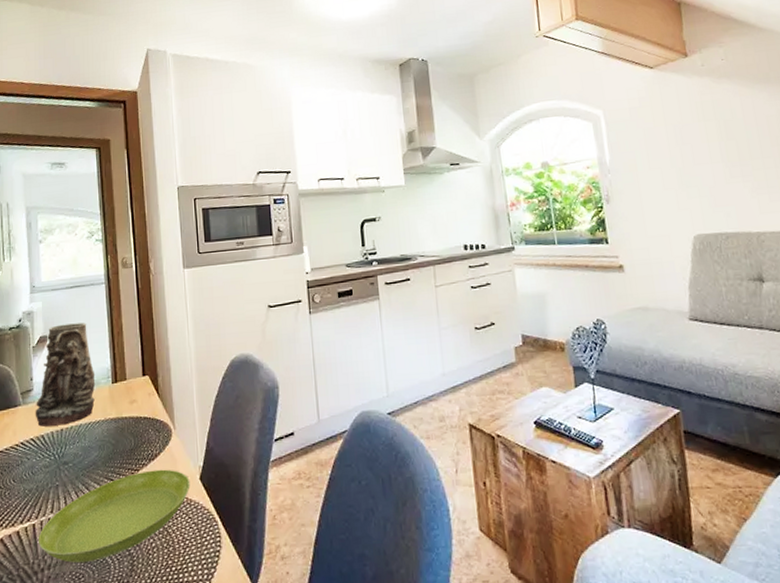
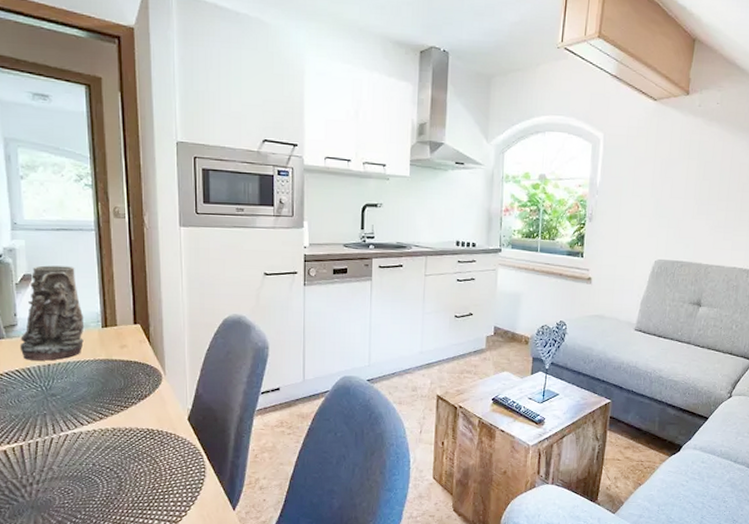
saucer: present [39,469,190,563] -> none [26,408,179,480]

